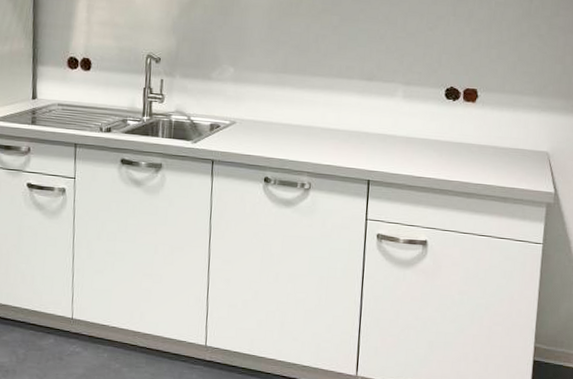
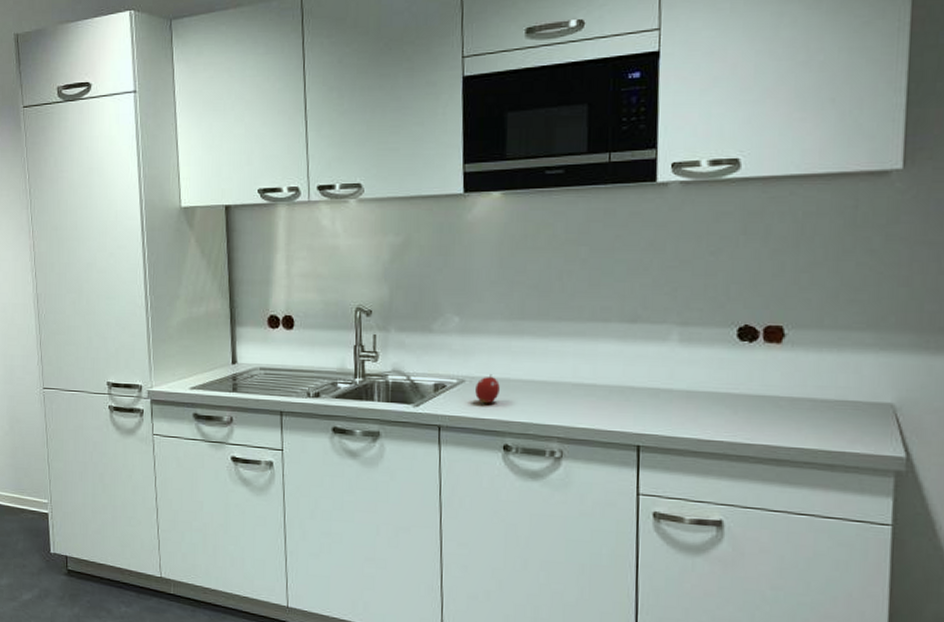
fruit: none [244,118,264,143] -> present [475,374,500,404]

